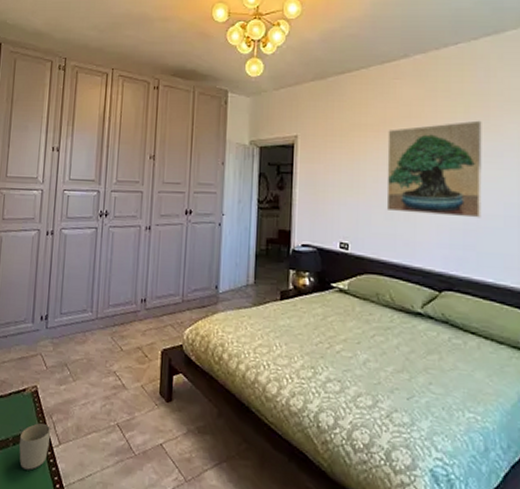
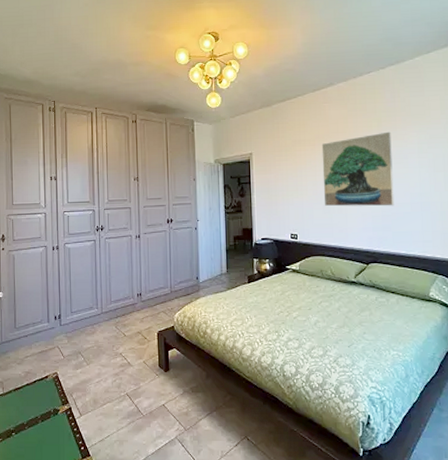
mug: present [19,423,50,470] -> none [47,402,72,439]

